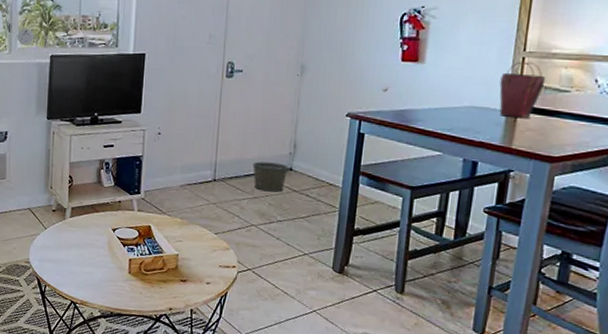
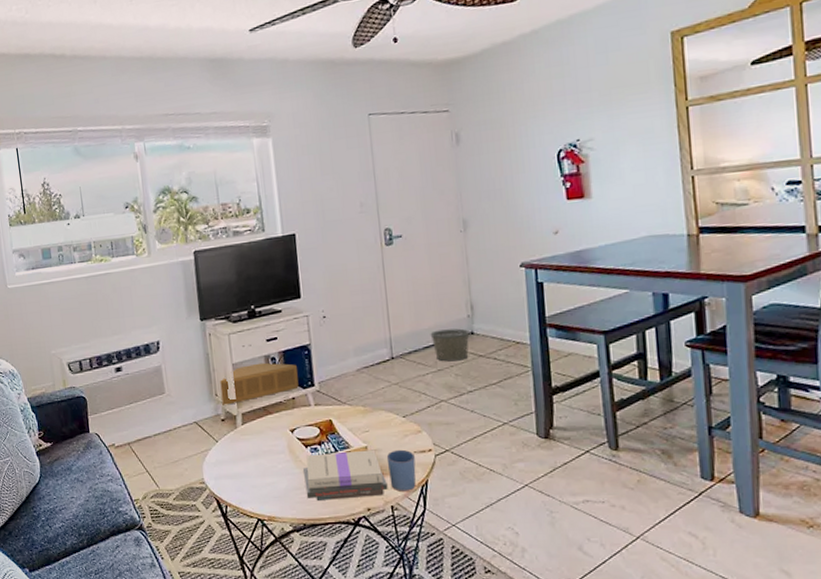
speaker: none [55,165,127,198] -> present [220,362,299,405]
books: none [117,253,191,299] -> present [302,449,388,500]
mug: none [193,261,219,299] -> present [386,449,416,492]
handbag: present [499,61,546,119] -> none [673,179,721,241]

